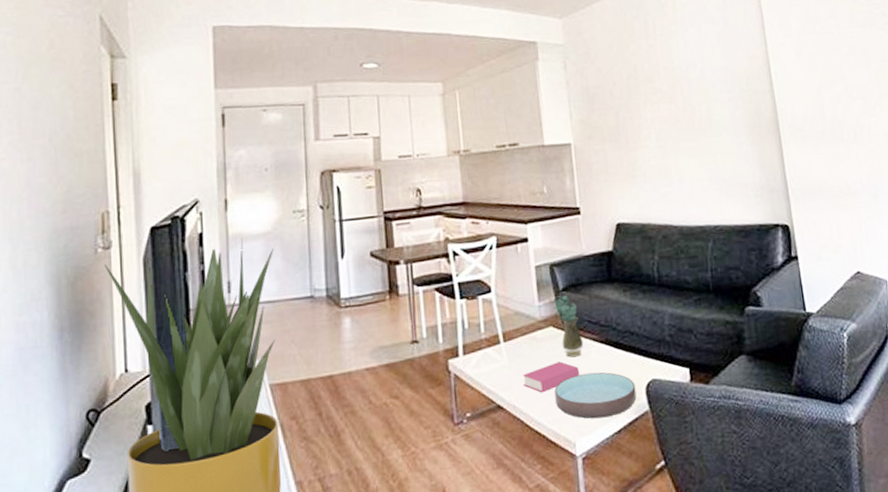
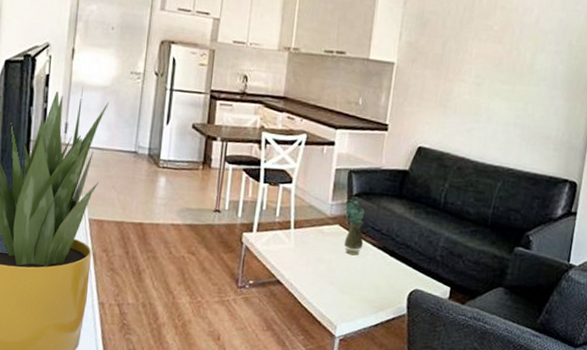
book: present [523,361,580,393] -> none [303,255,354,279]
bowl: present [554,372,637,419] -> none [327,270,400,311]

